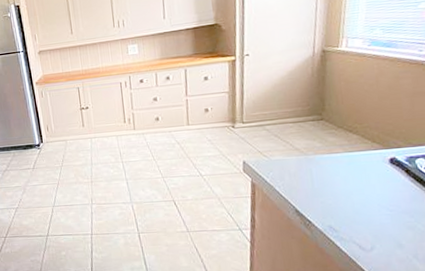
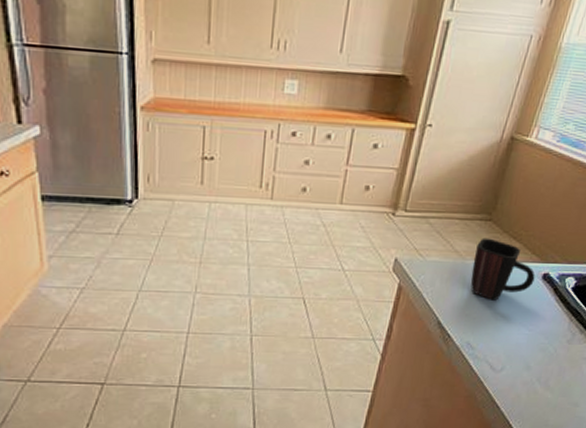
mug: none [315,134,382,187] -> present [470,237,535,301]

